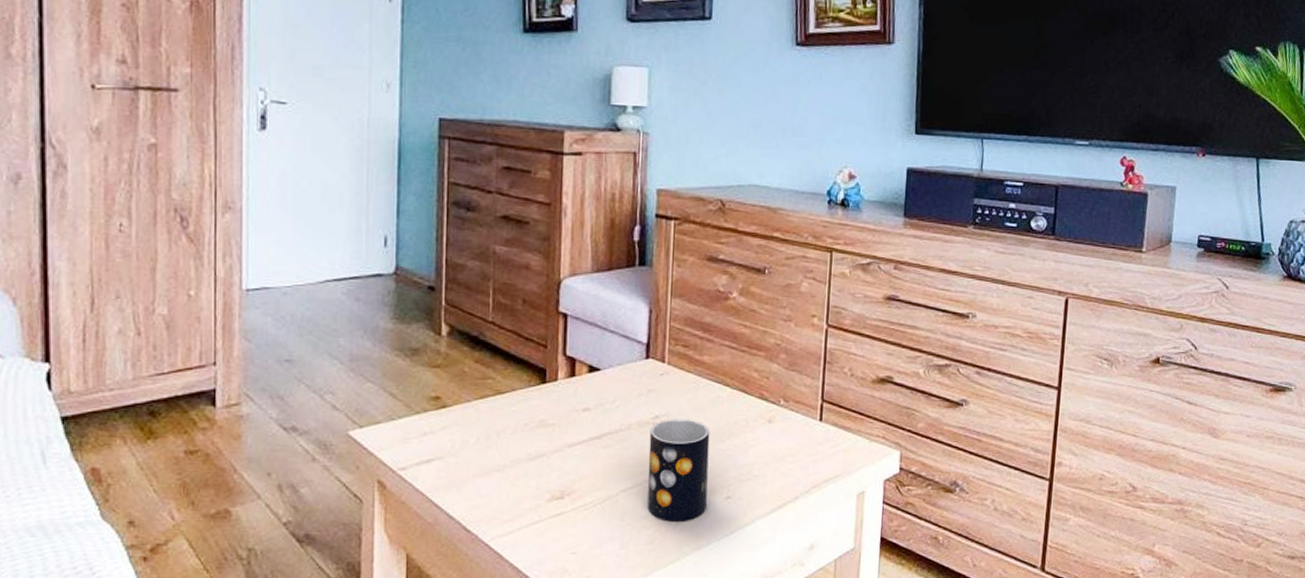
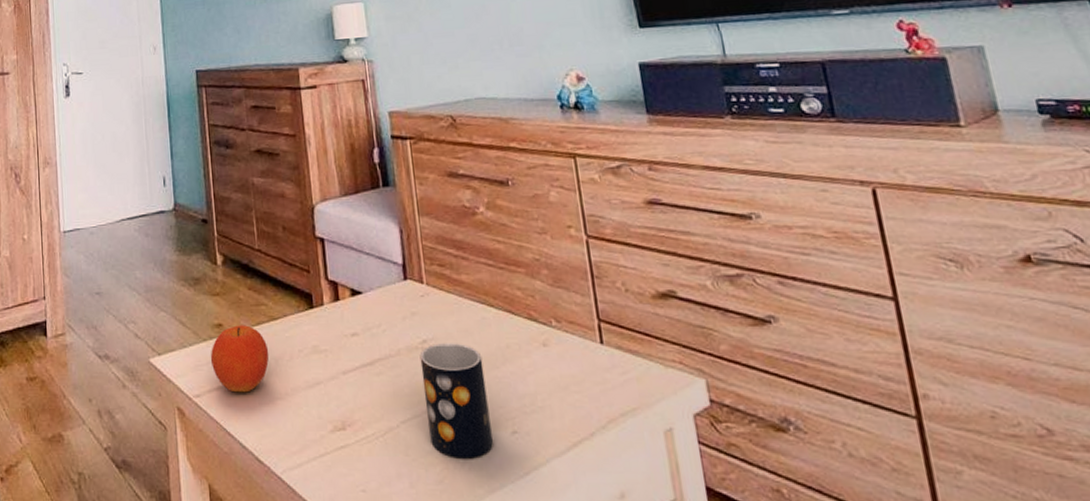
fruit: none [422,398,491,465] -> present [210,325,269,393]

